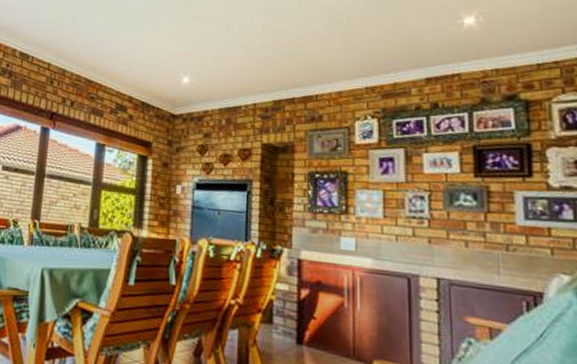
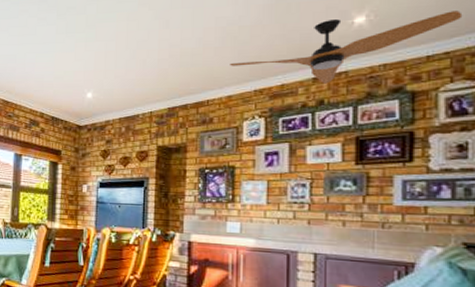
electric fan: none [339,18,568,86] -> present [230,11,463,84]

